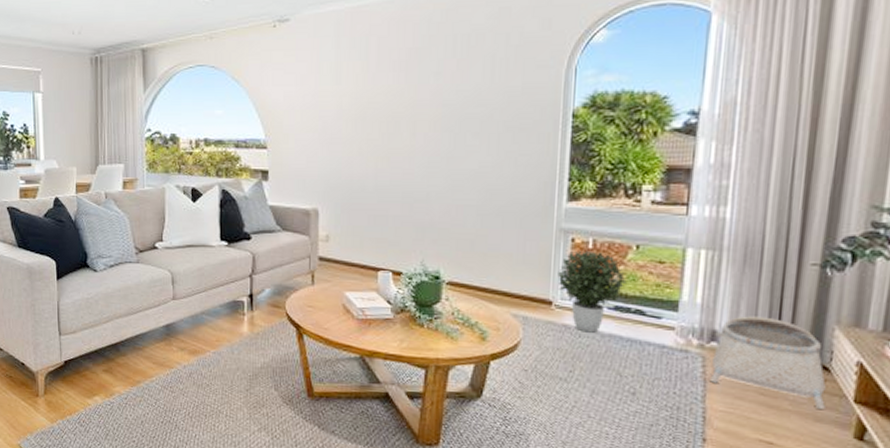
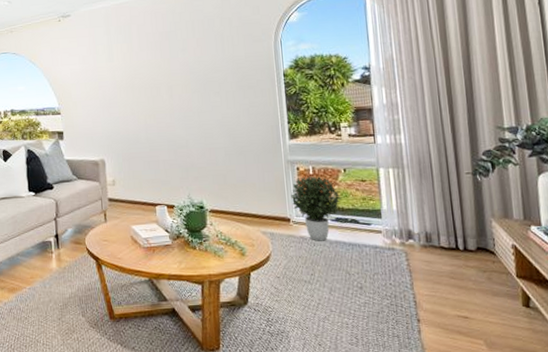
basket: present [709,316,826,409] -> none [412,216,498,285]

